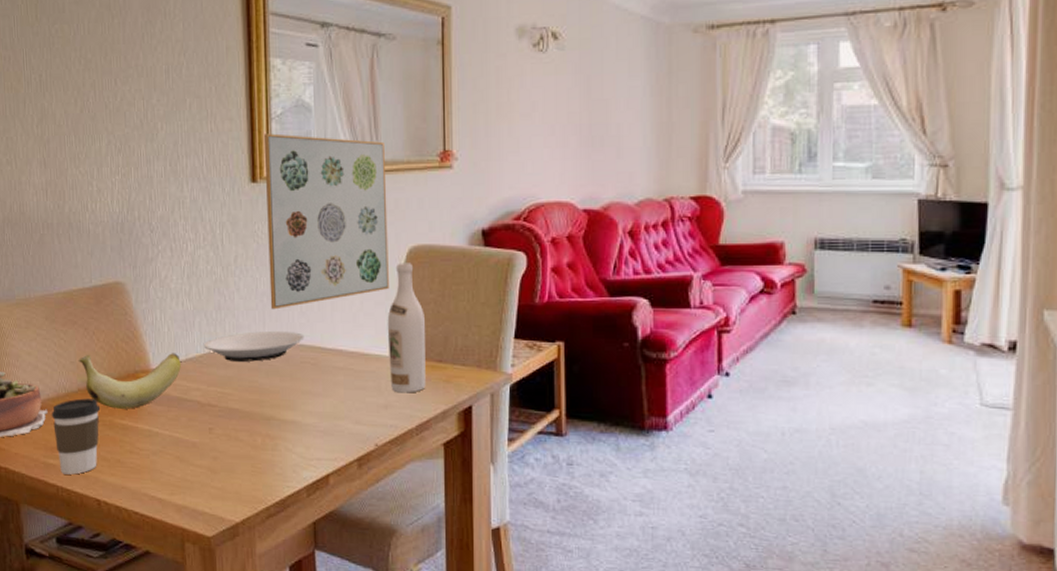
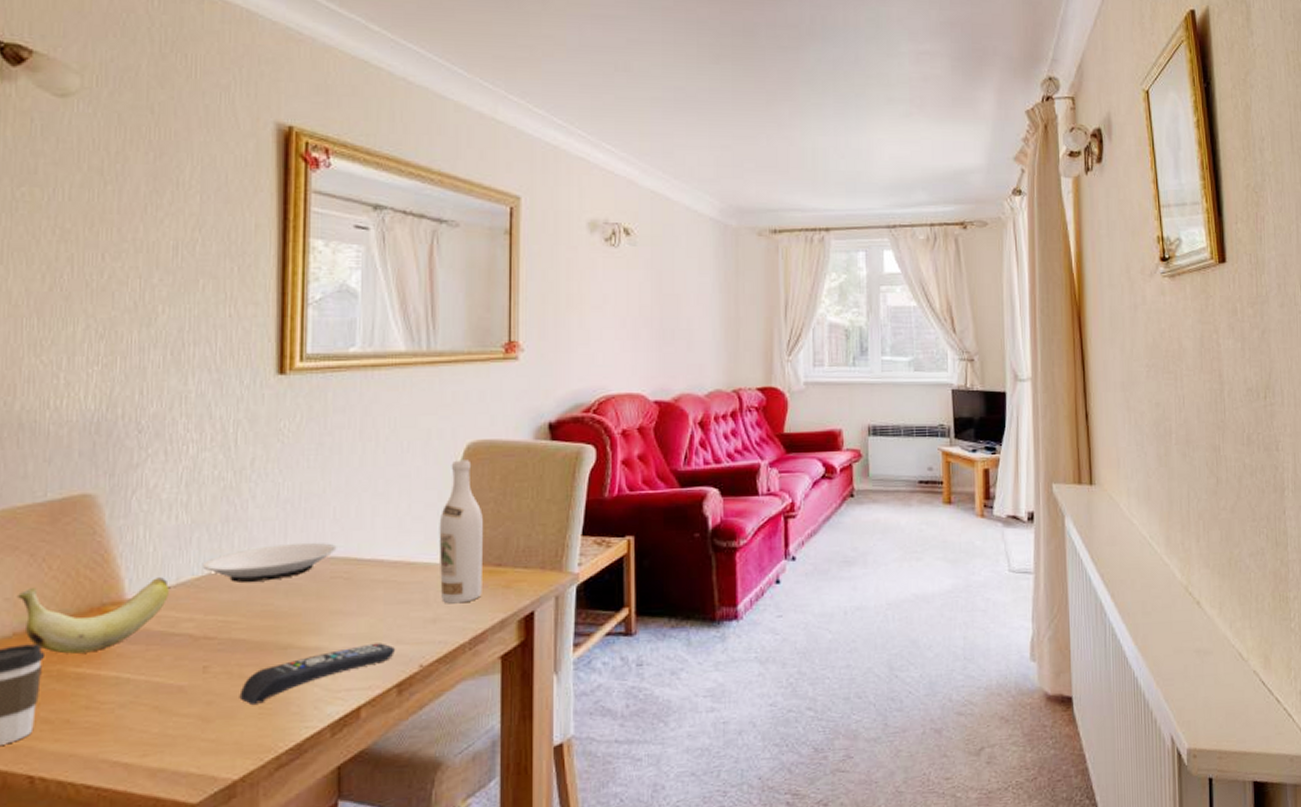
remote control: none [236,421,356,463] -> present [239,643,396,704]
wall art: present [263,133,389,310] -> none [295,320,443,518]

